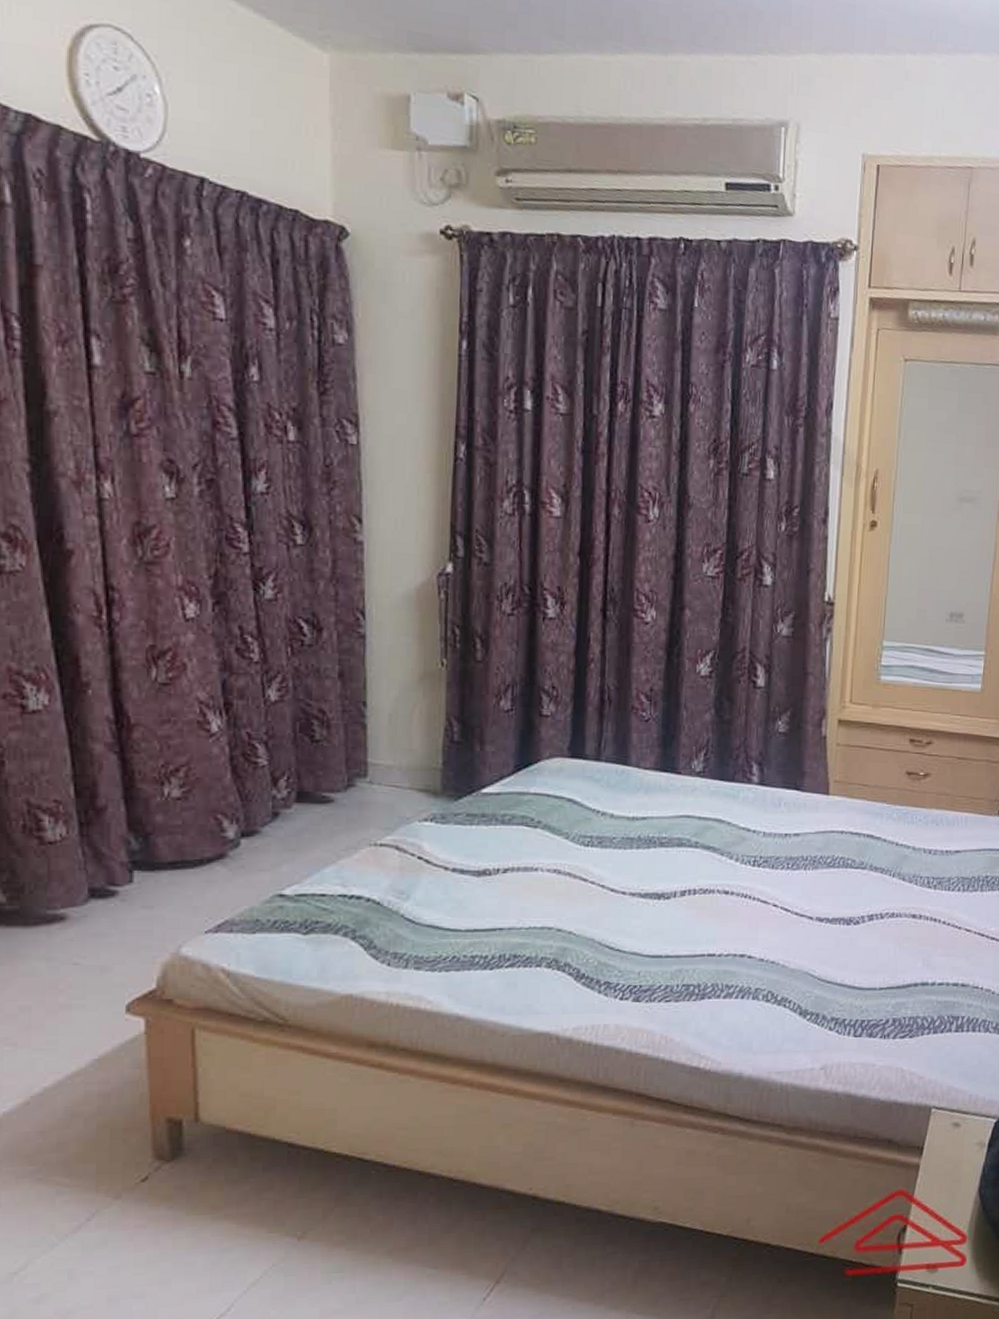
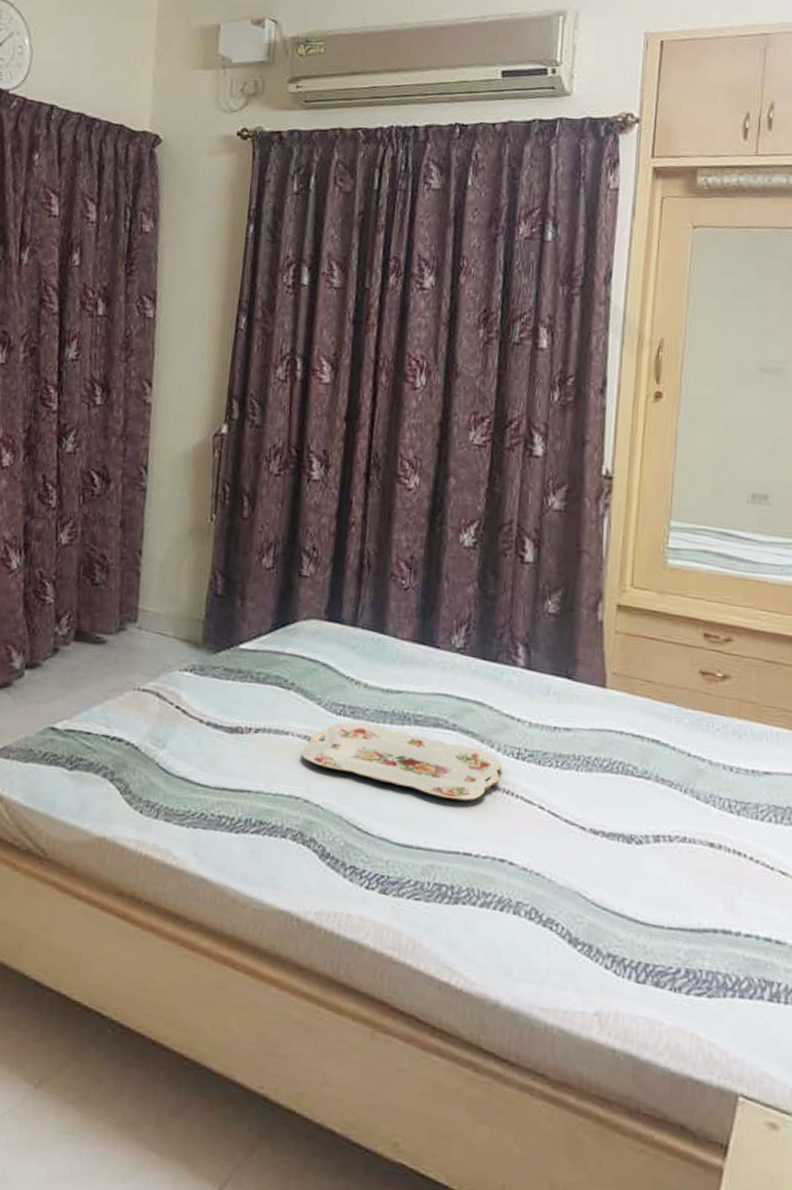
serving tray: none [551,850,741,909] -> present [300,721,502,801]

